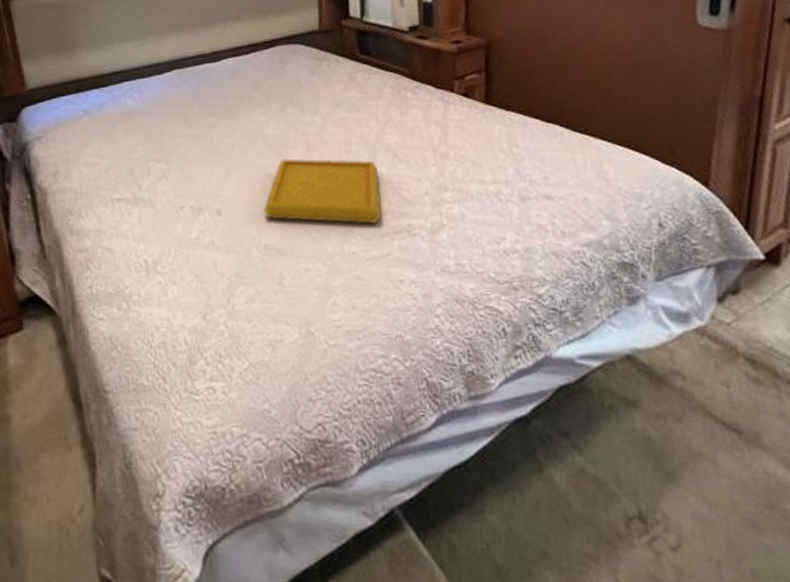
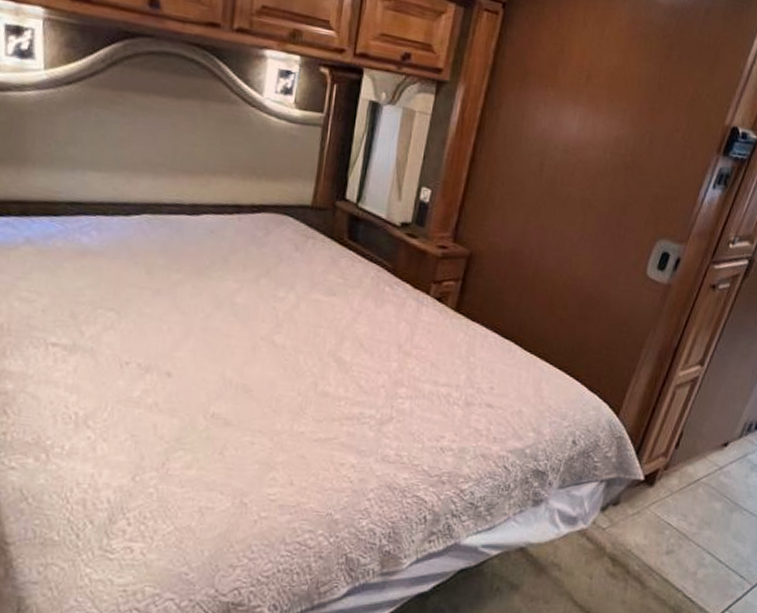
serving tray: present [264,158,381,224] -> none [218,330,343,408]

